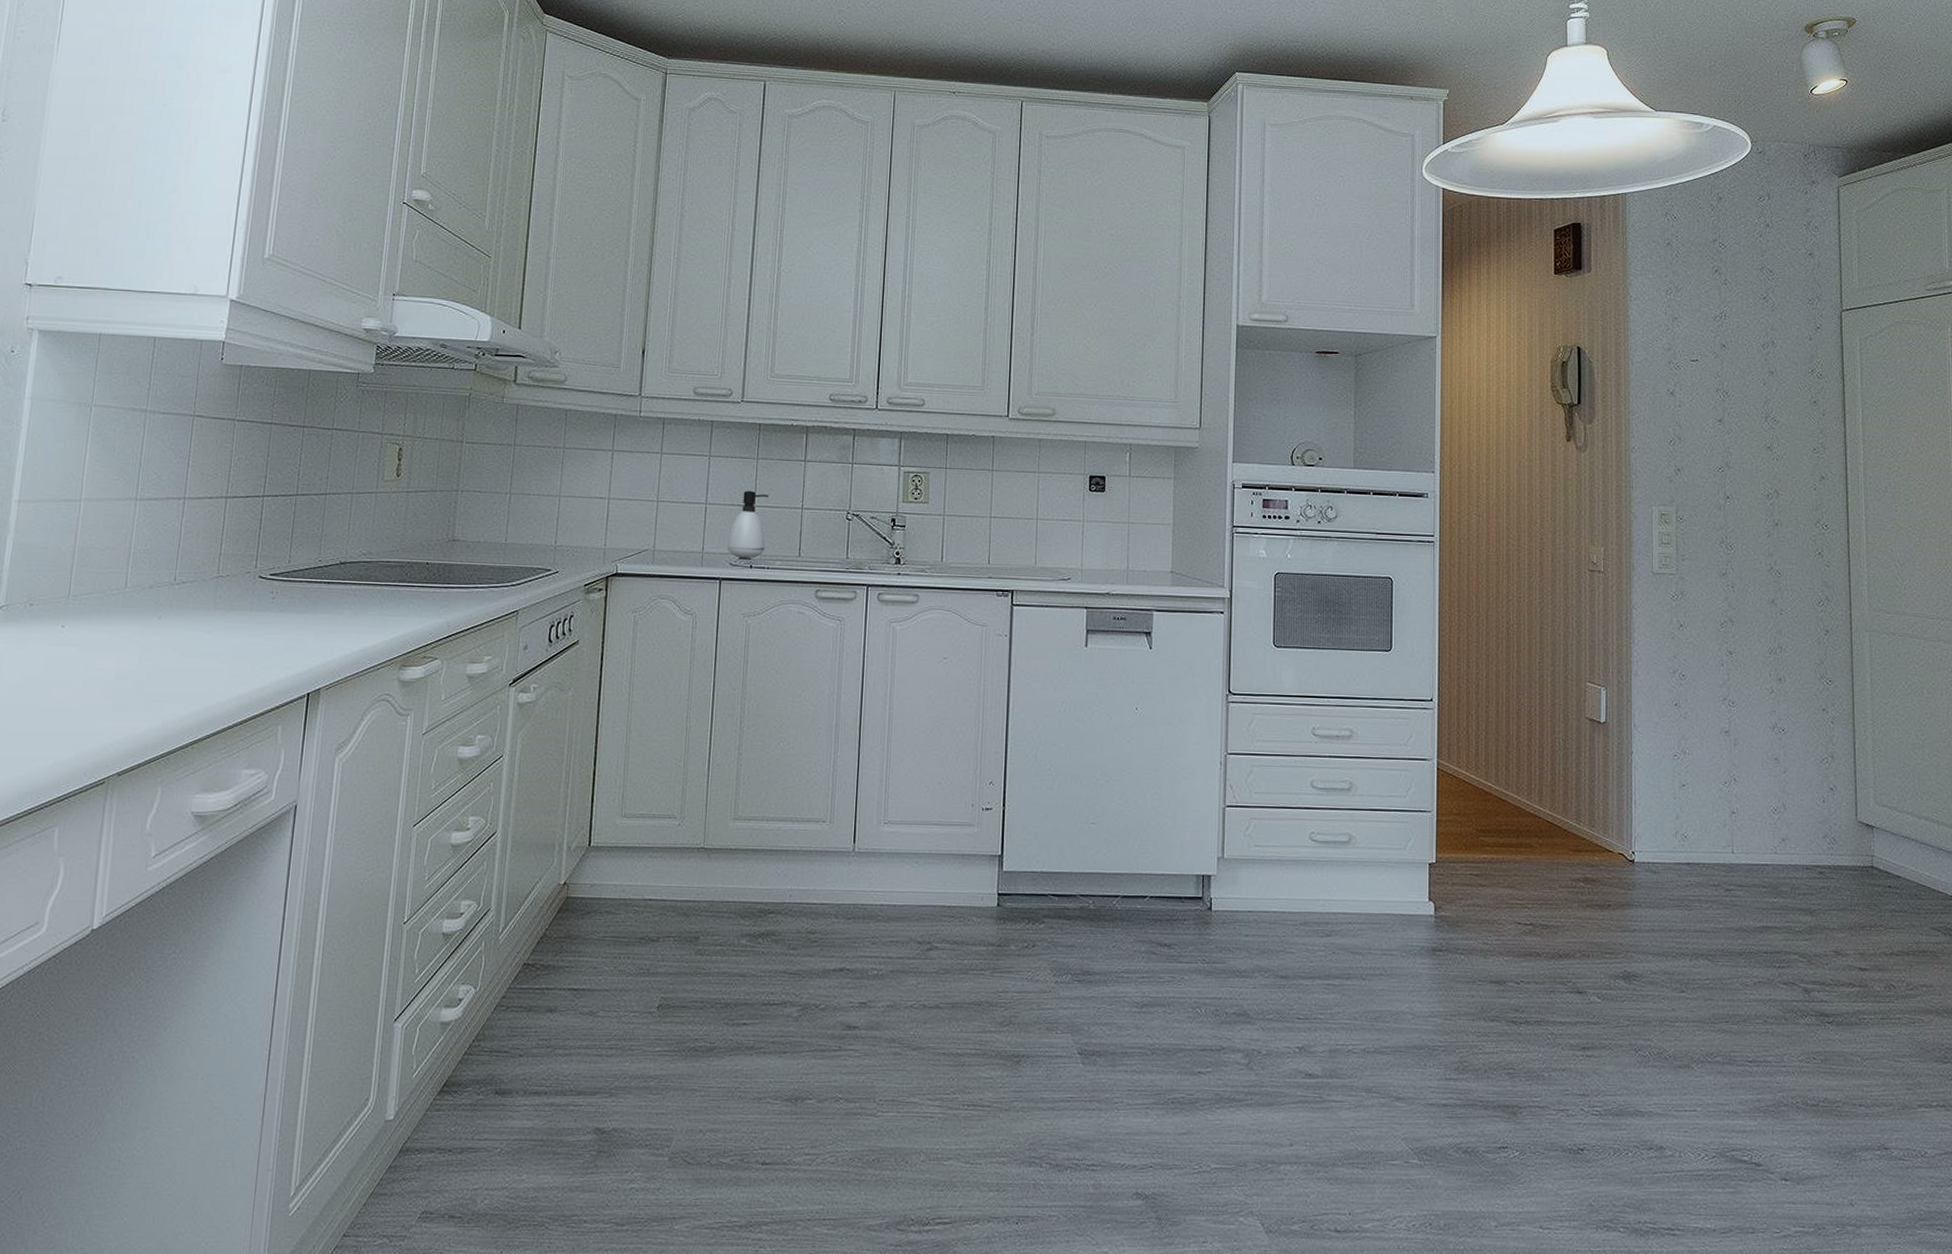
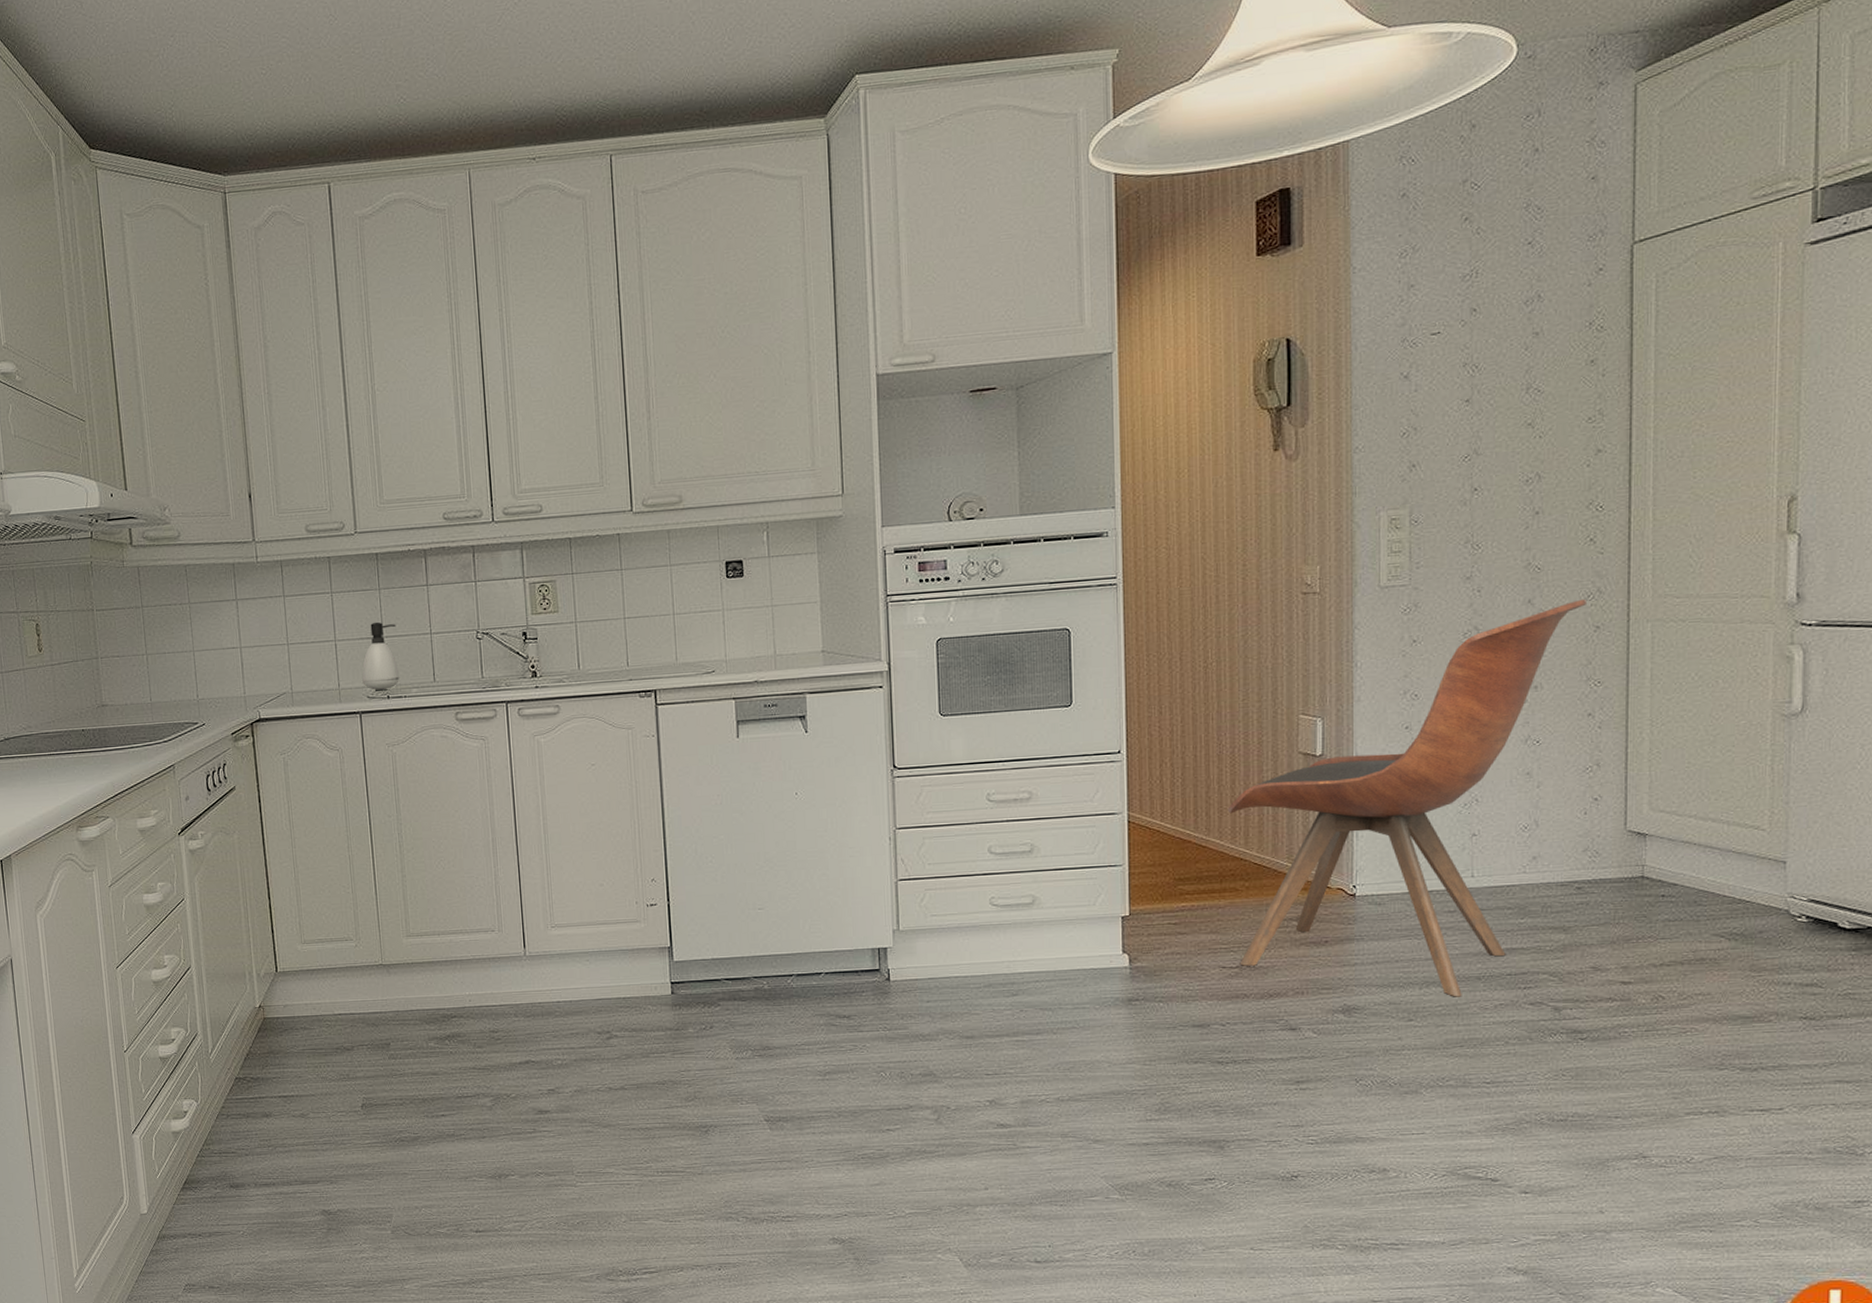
dining chair: none [1524,604,1819,972] -> present [1227,598,1588,997]

